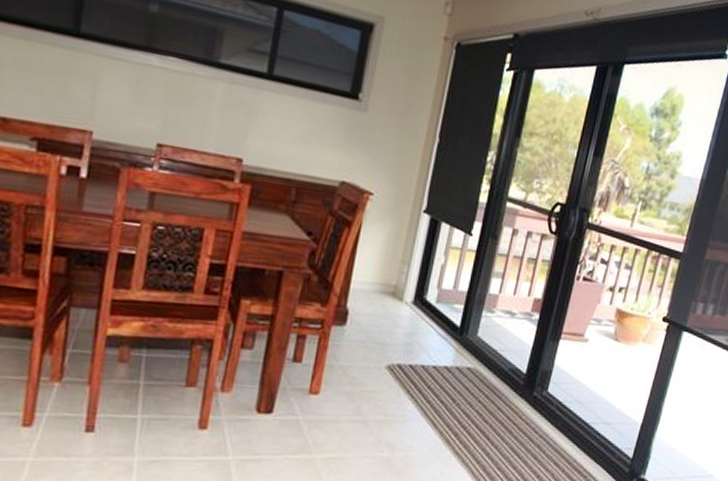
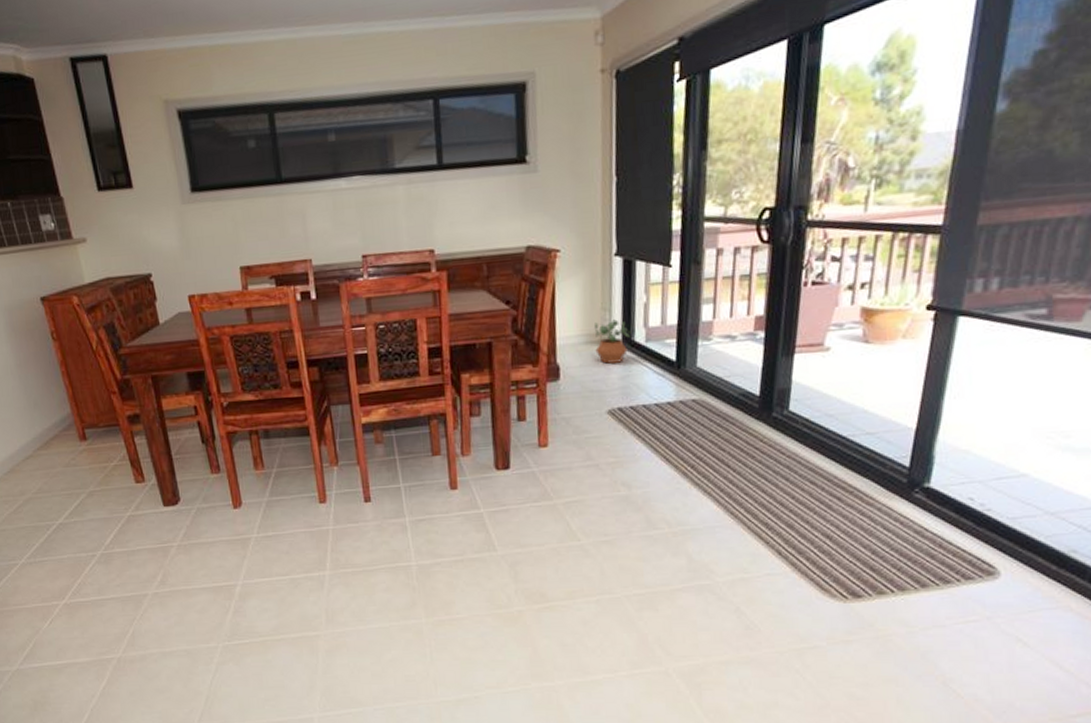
potted plant: none [387,273,426,319] -> present [595,319,633,364]

